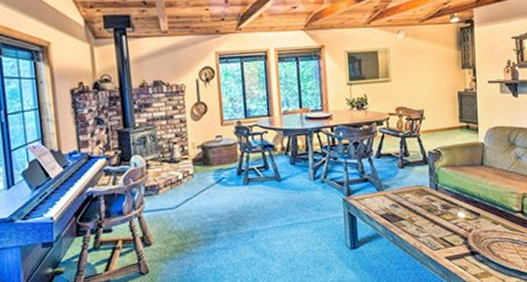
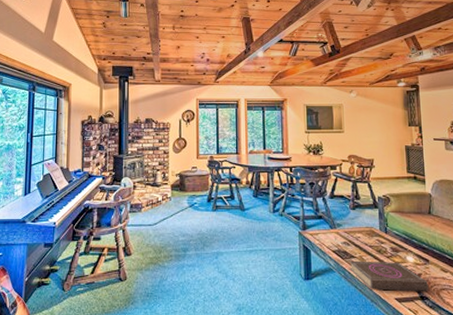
book: none [398,219,479,251] -> present [349,260,428,291]

